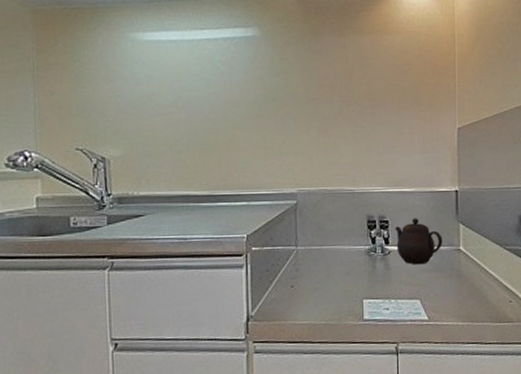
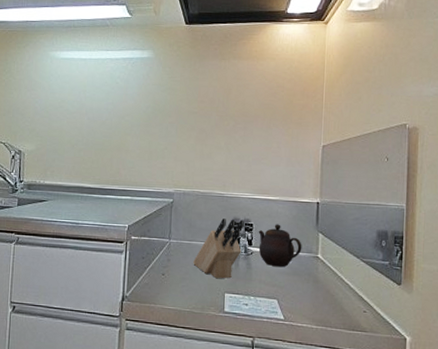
knife block: none [325,217,379,285] -> present [193,218,244,279]

